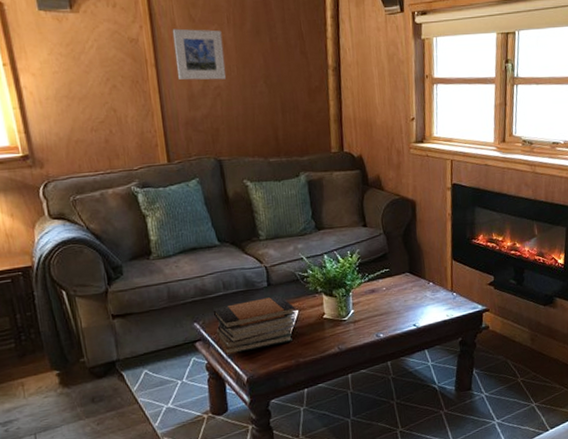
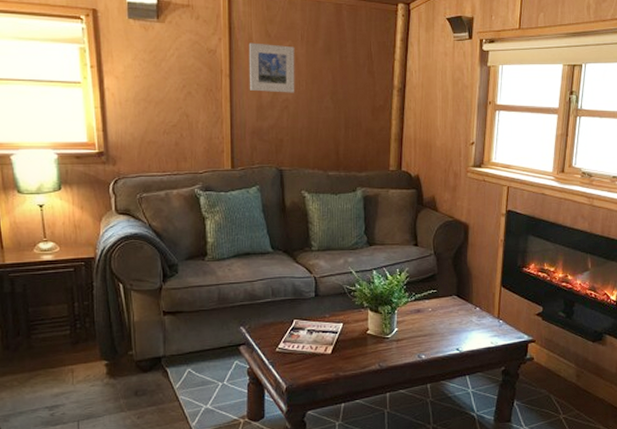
book stack: present [212,295,296,355] -> none [259,307,340,362]

